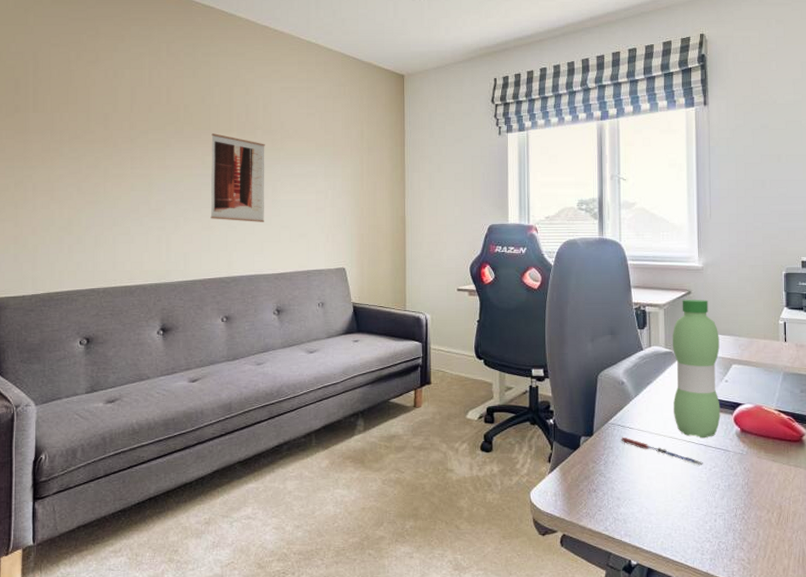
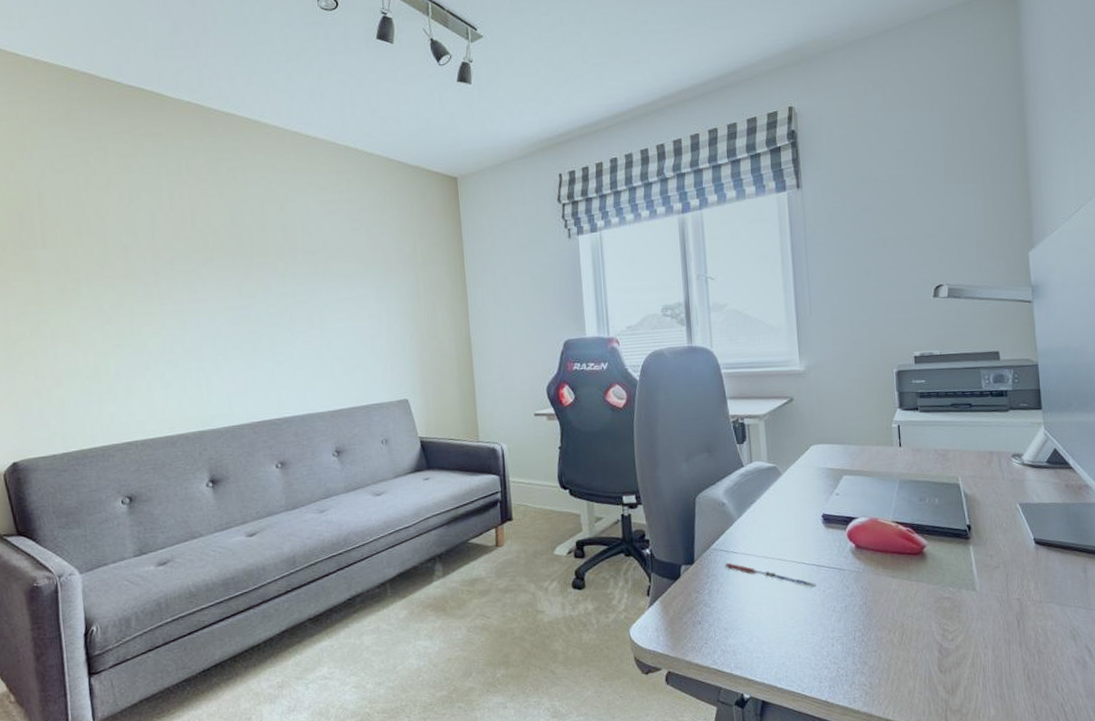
wall art: present [210,133,265,222] -> none [245,258,314,356]
water bottle: present [673,300,721,439] -> none [775,406,833,558]

